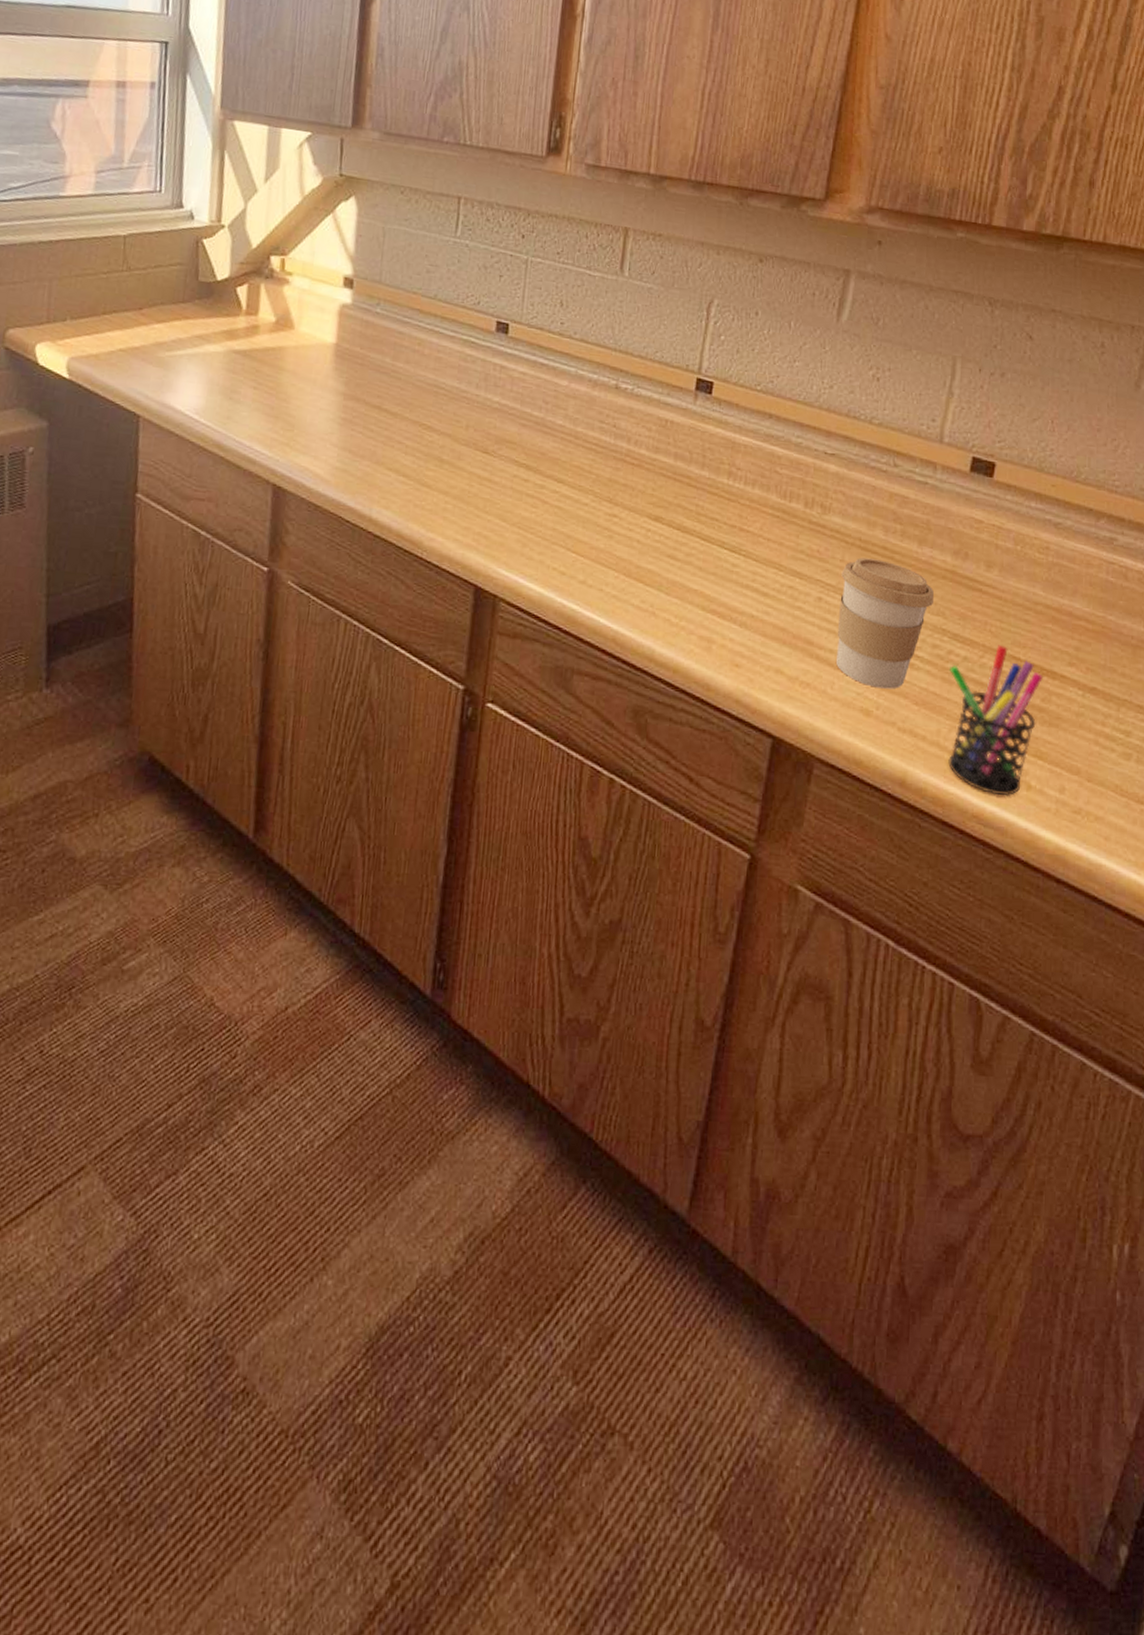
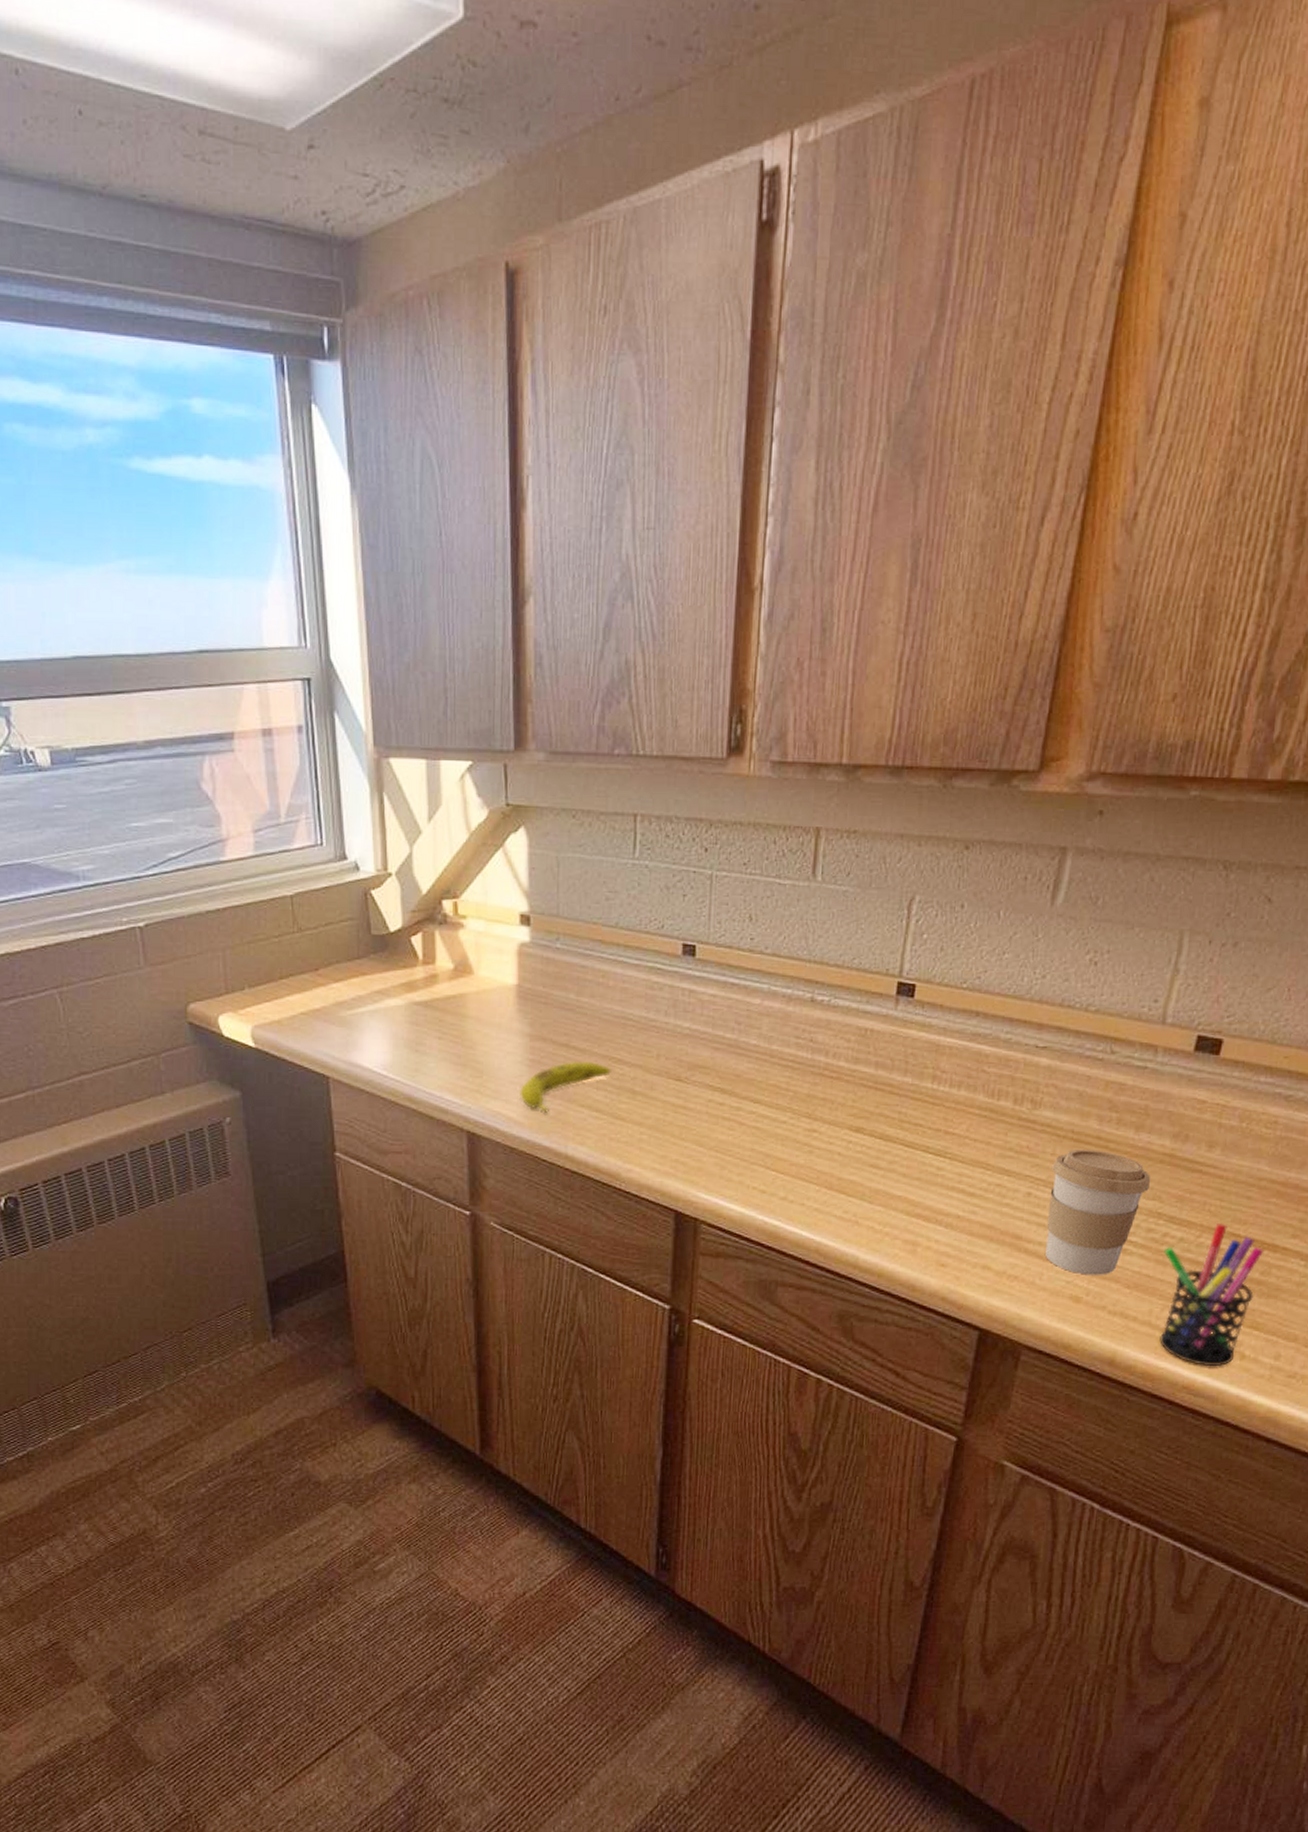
fruit: none [329,423,421,473] -> present [520,1060,611,1113]

